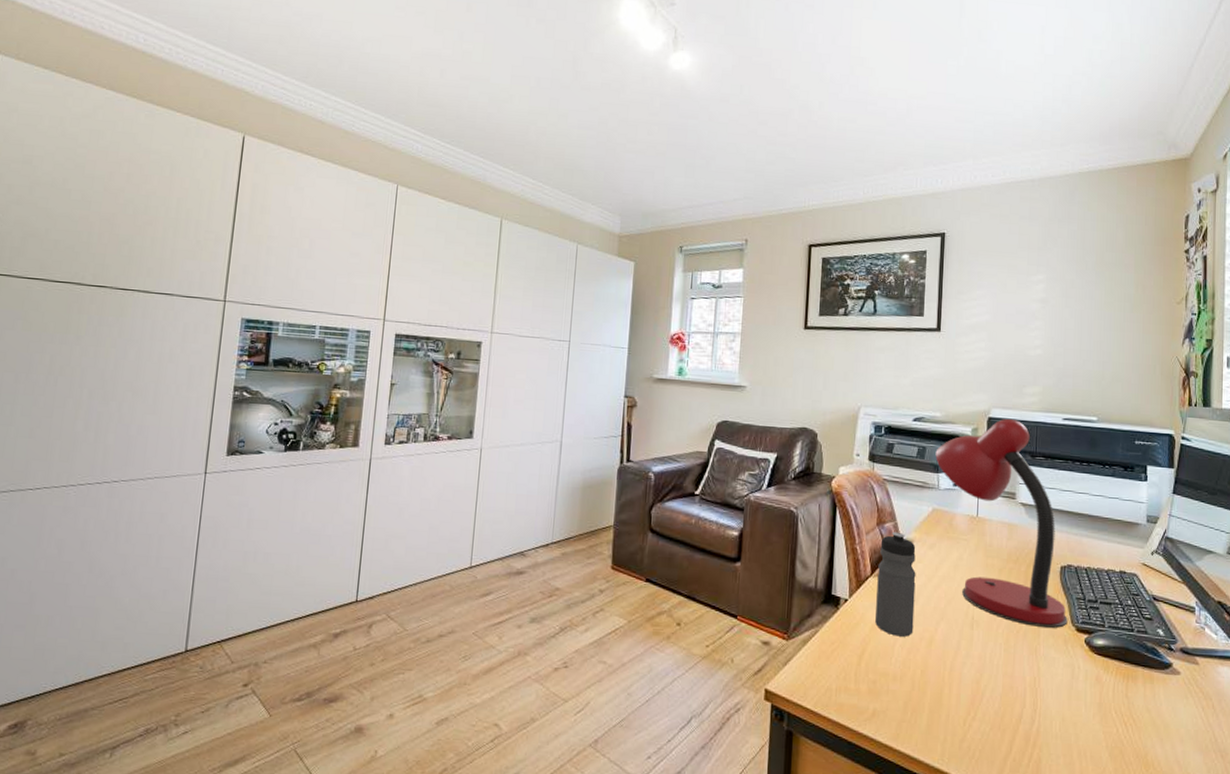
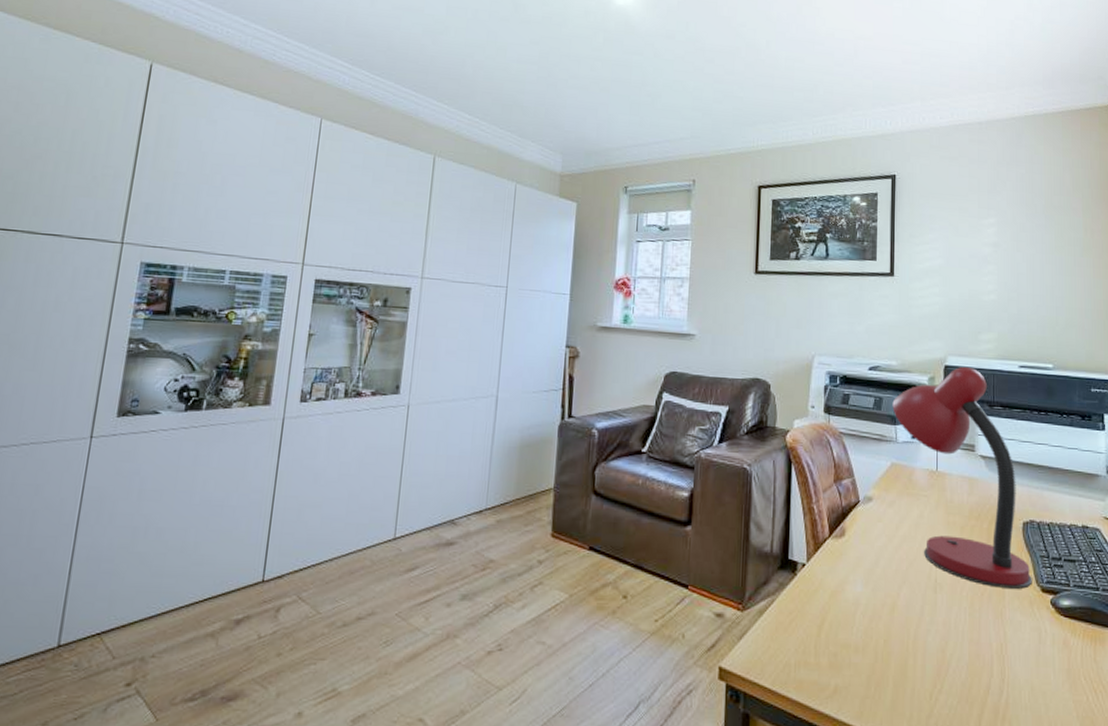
water bottle: present [875,531,916,637] -> none [835,488,876,603]

